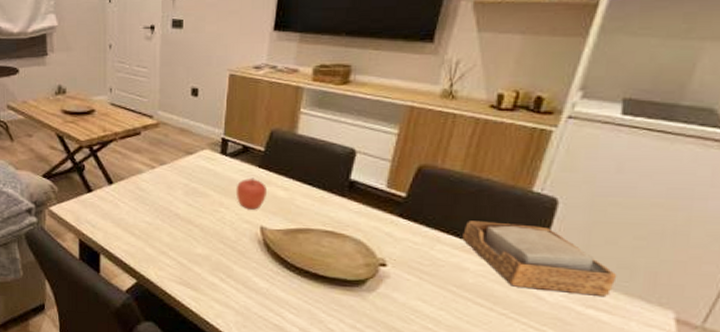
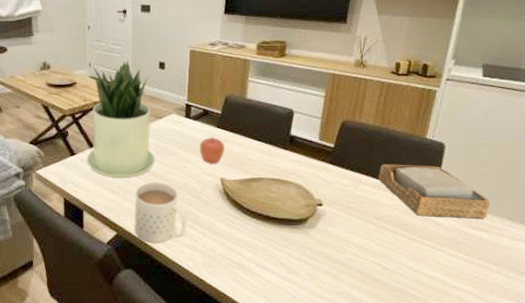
planter: none [105,86,183,221] -> present [87,61,155,179]
mug: none [157,226,219,295] -> present [134,182,187,242]

